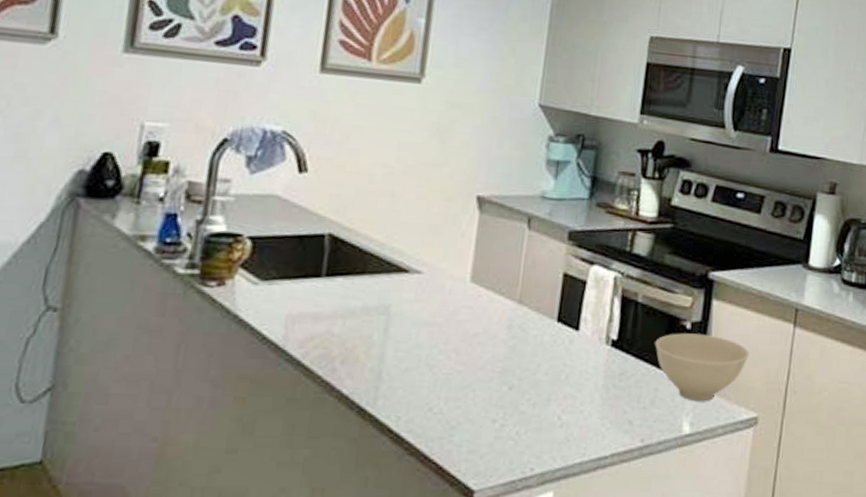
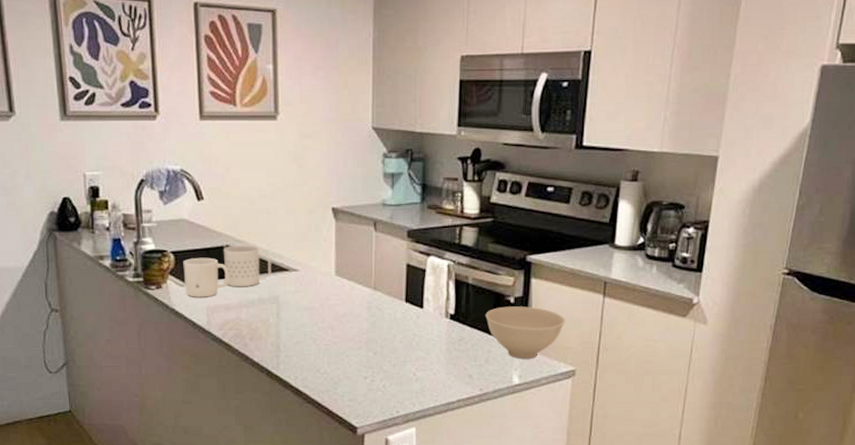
mug: none [259,246,327,302] -> present [183,257,229,297]
mug: none [319,234,388,291] -> present [223,245,271,287]

